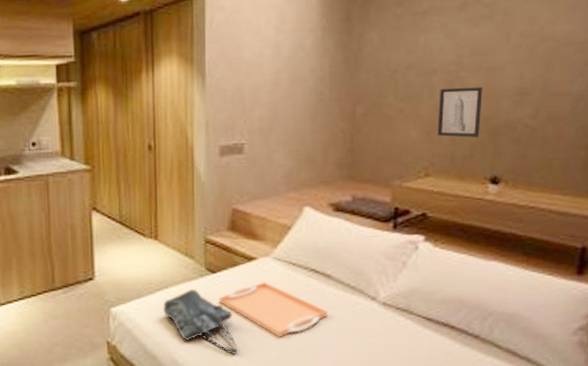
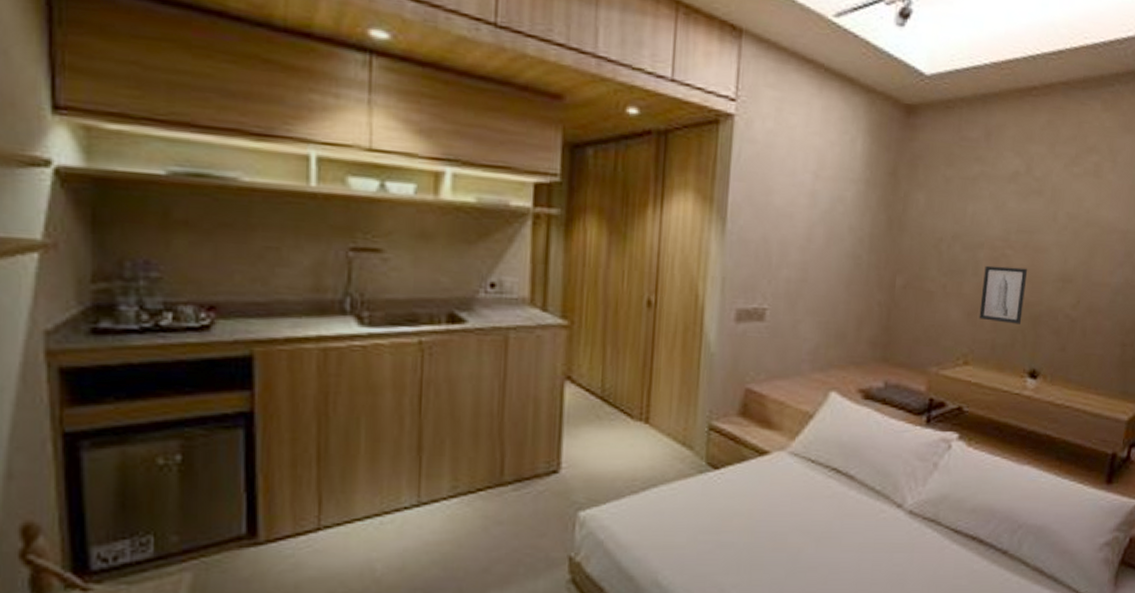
tote bag: present [162,288,238,354] -> none [647,488,738,574]
serving tray: present [218,282,328,338] -> none [719,482,848,553]

